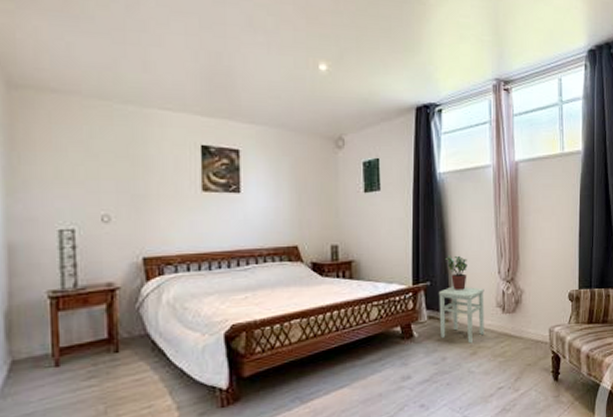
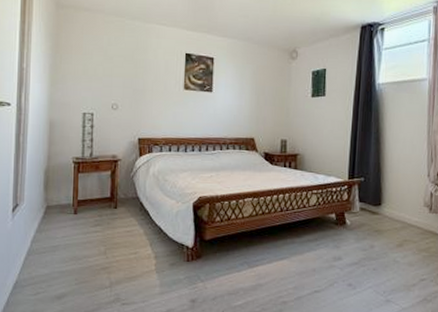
stool: present [438,286,484,344] -> none [370,184,414,236]
potted plant: present [444,255,467,290] -> none [378,156,399,188]

